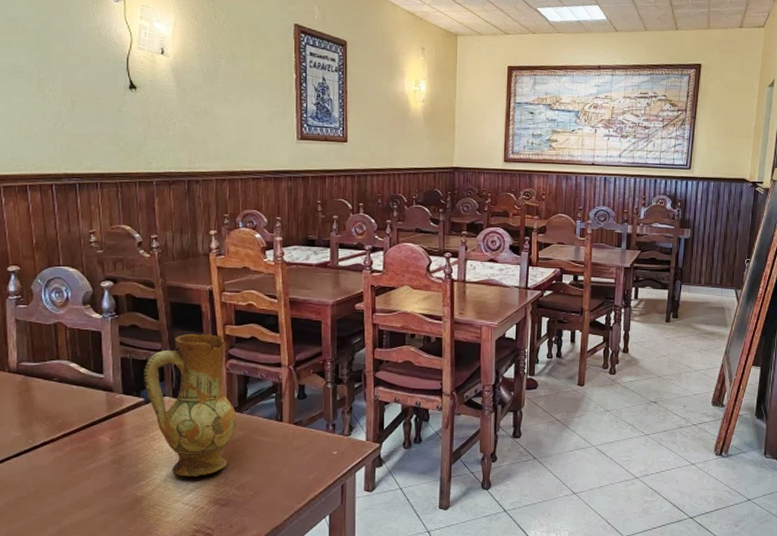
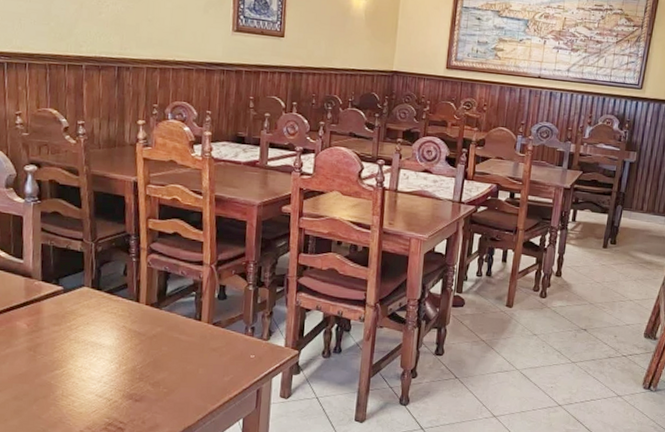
ceramic jug: present [144,333,237,477] -> none [63,224,155,370]

